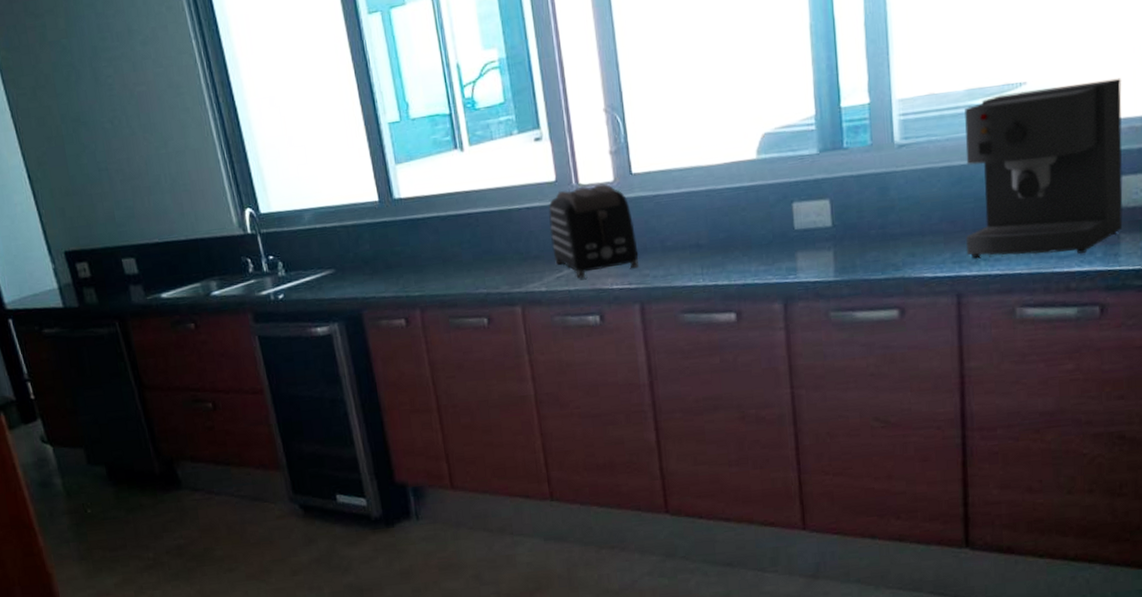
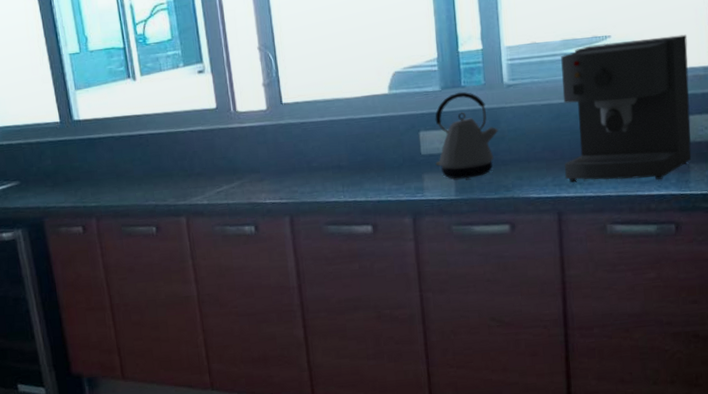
toaster: present [548,183,639,278] -> none [210,111,288,193]
kettle: none [811,154,887,257] -> present [435,92,499,179]

